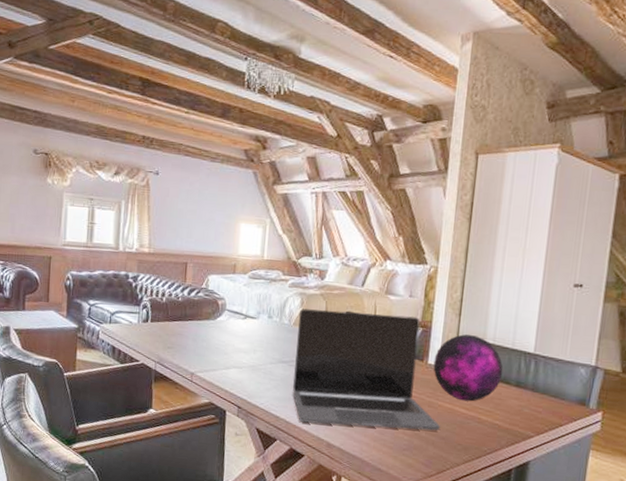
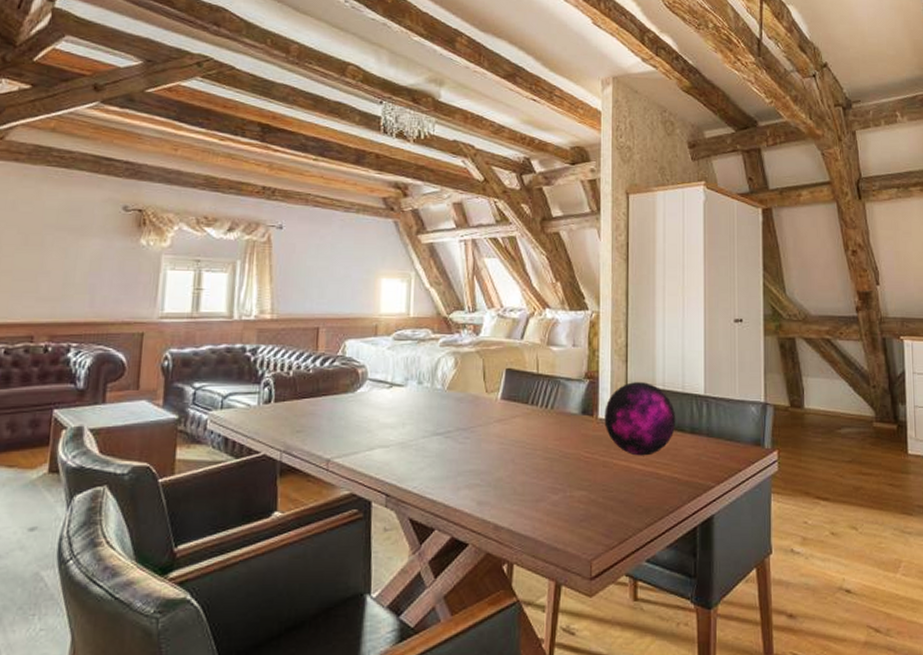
laptop: present [292,308,441,431] -> none [451,368,619,504]

